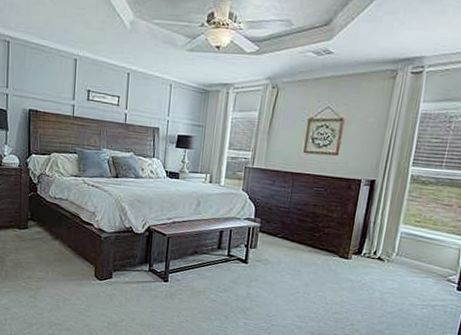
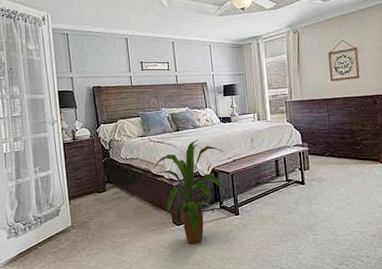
house plant: none [83,191,165,303] -> present [153,139,226,244]

